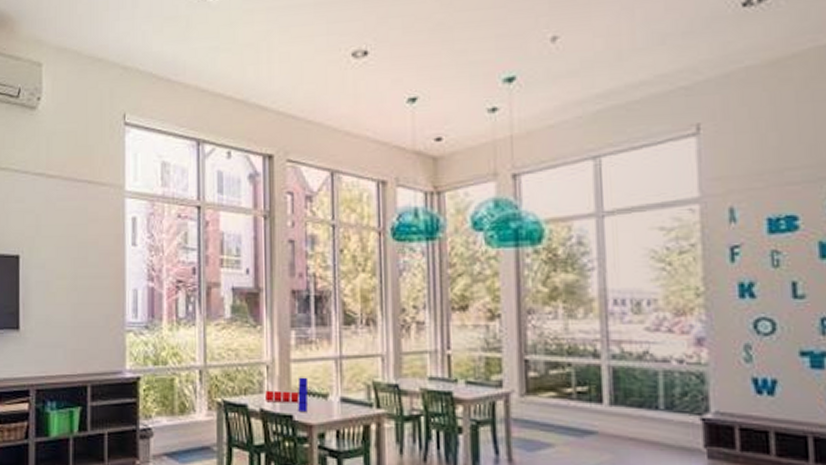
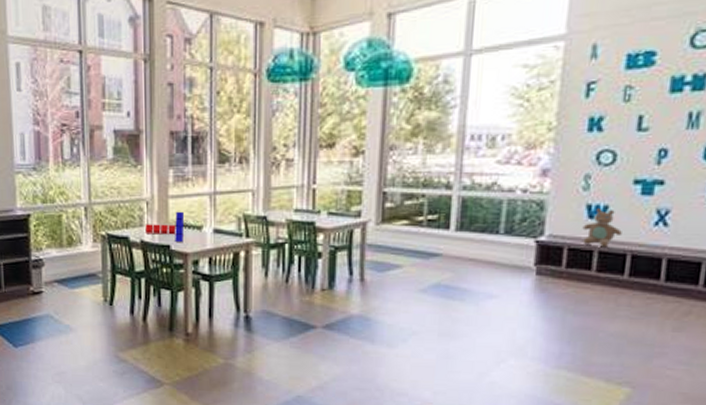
teddy bear: none [752,381,797,428] -> present [582,207,622,248]

